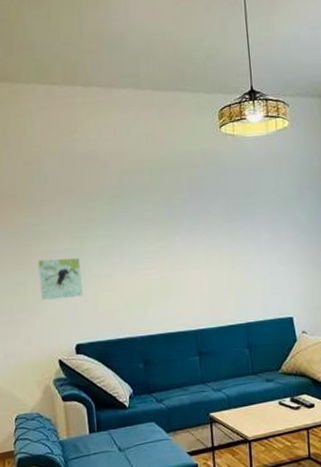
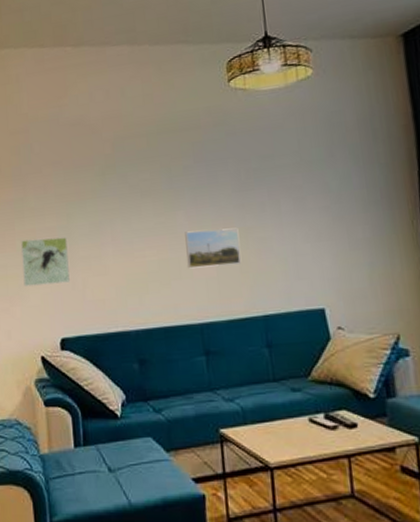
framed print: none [182,252,228,286] -> present [185,227,241,269]

